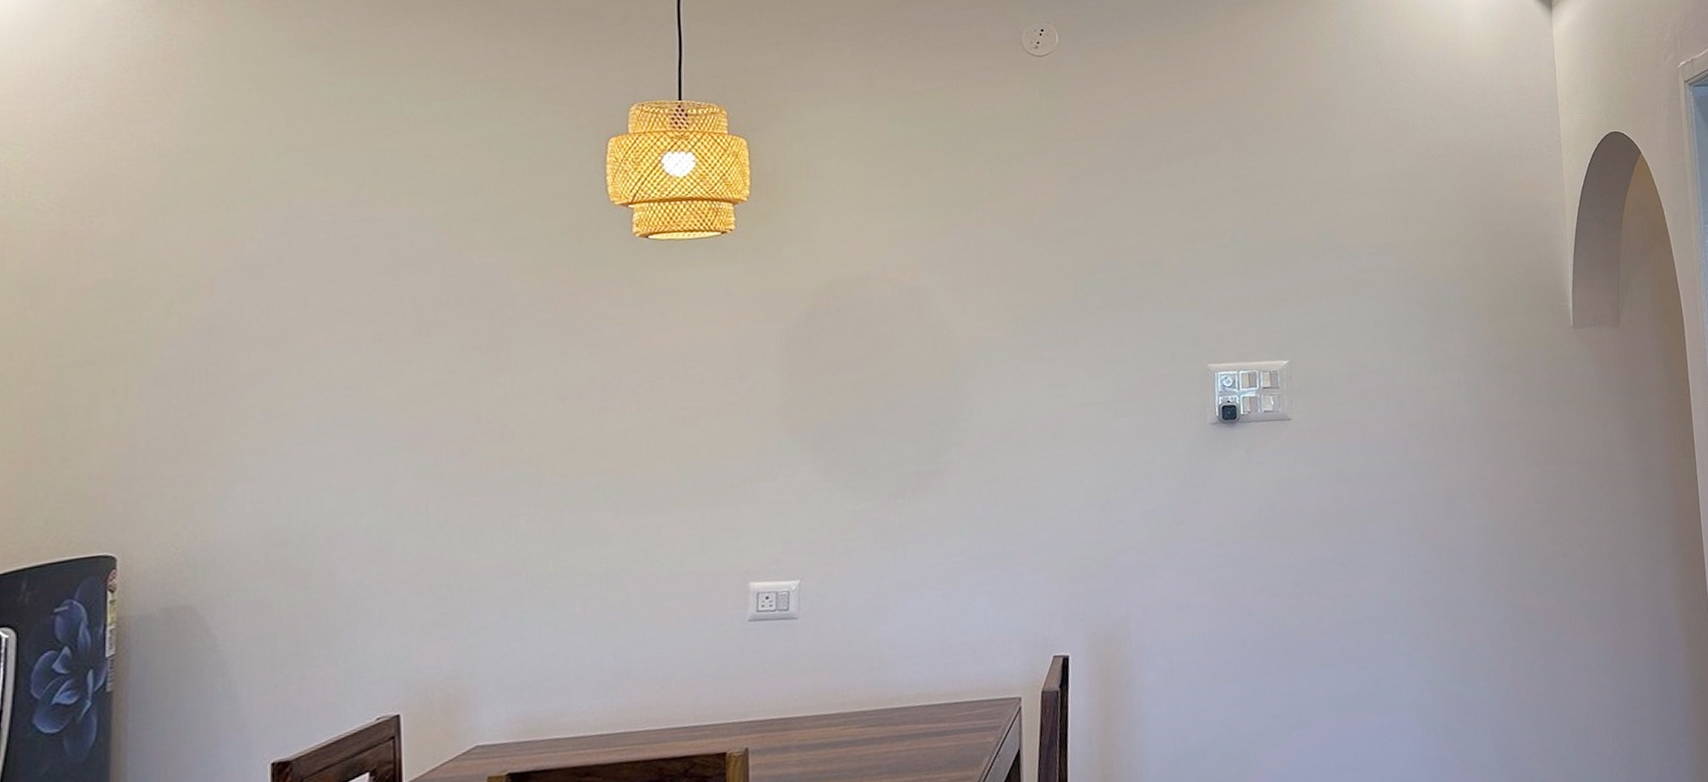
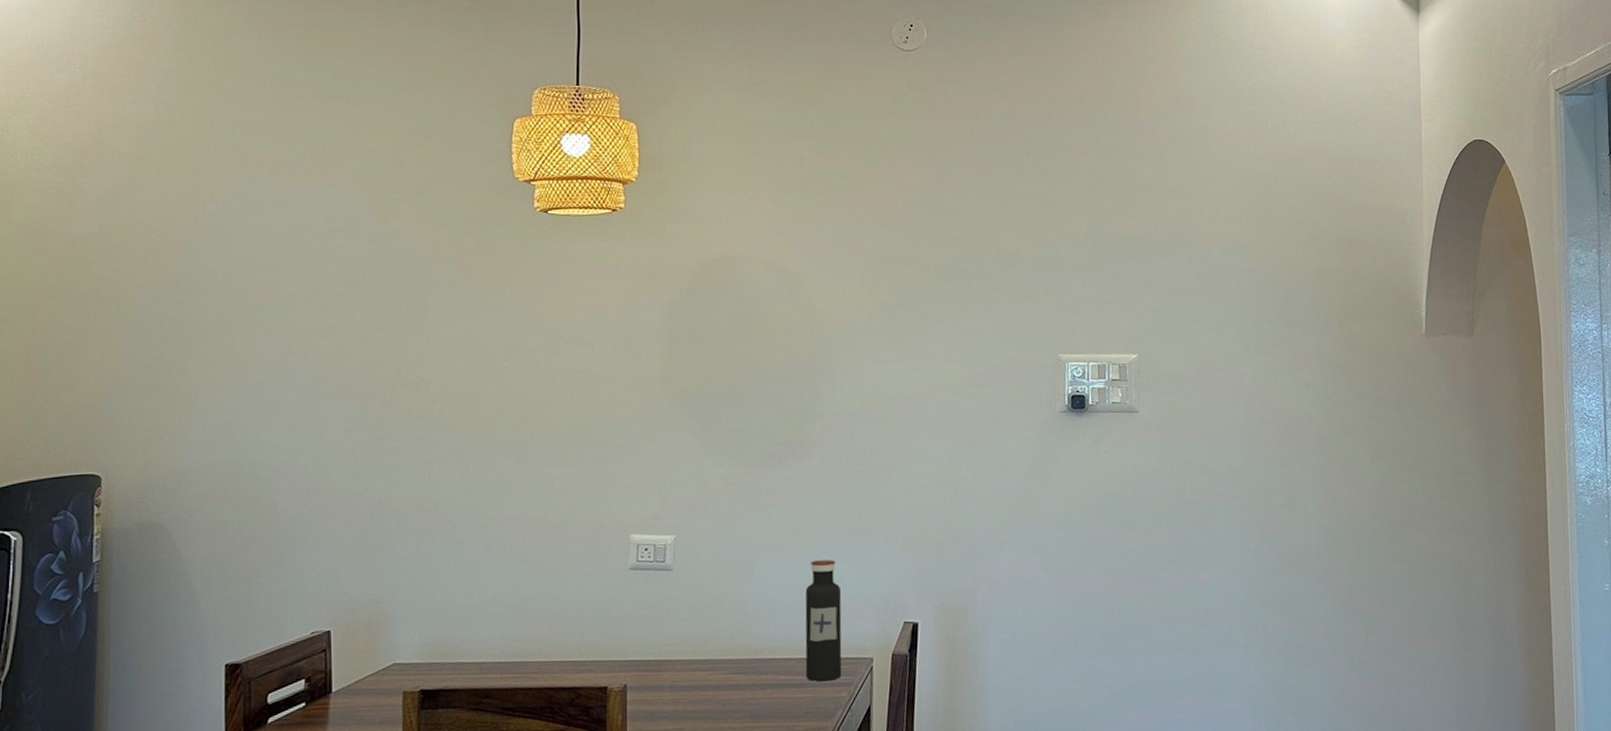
water bottle: none [945,594,988,728] -> present [805,559,842,682]

